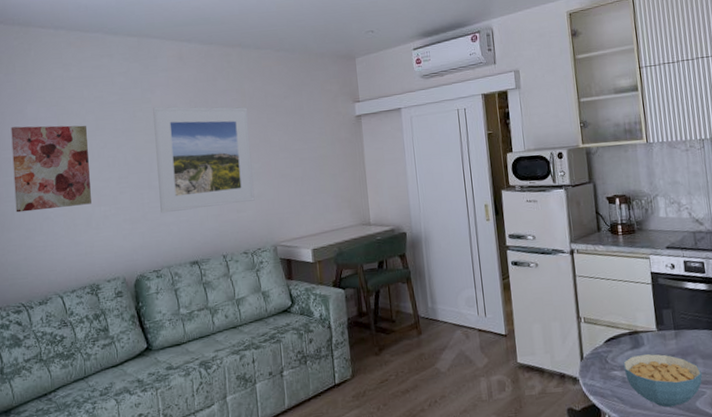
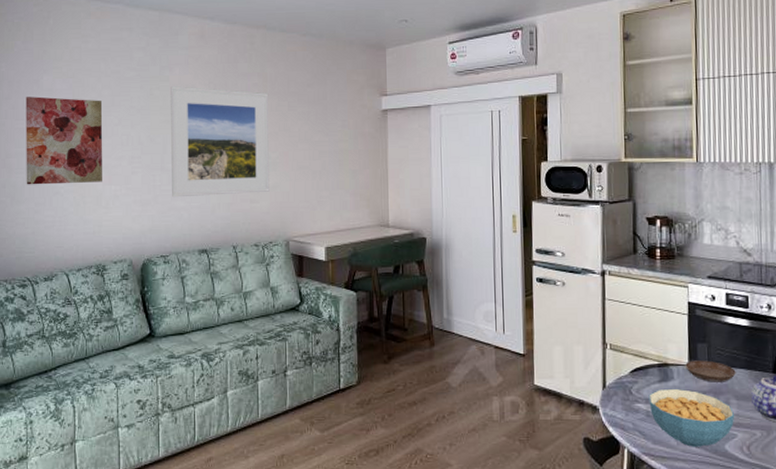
saucer: none [653,324,700,345] -> present [685,360,736,382]

